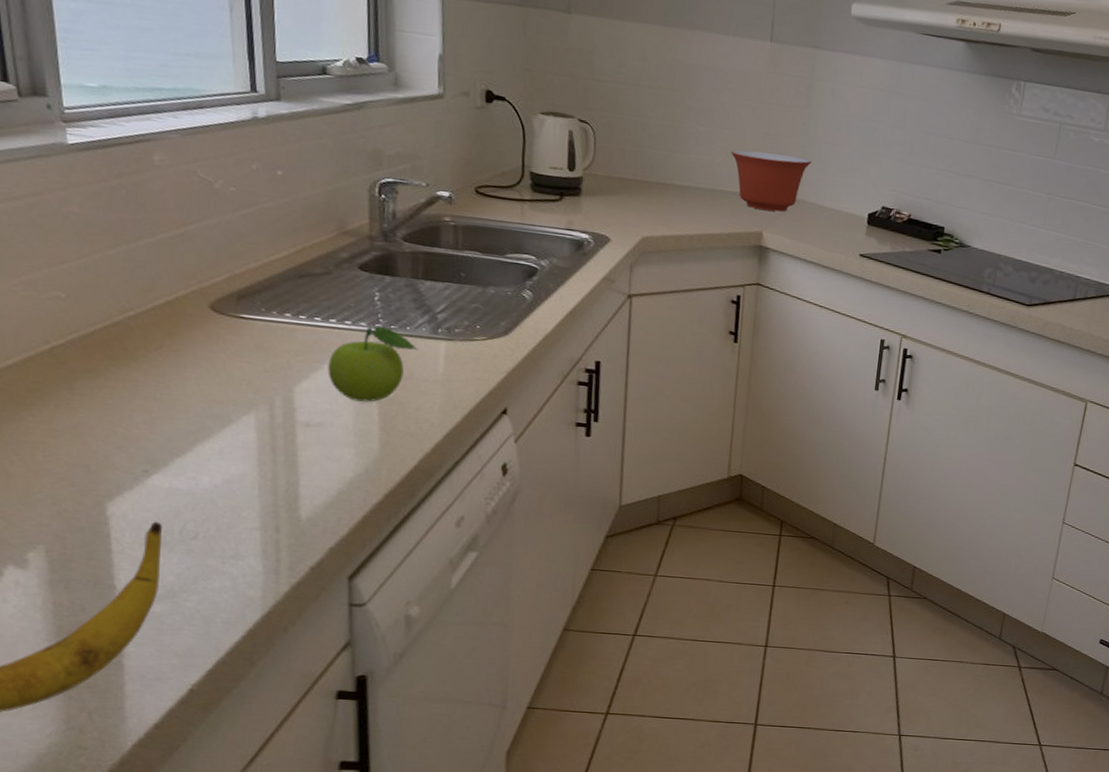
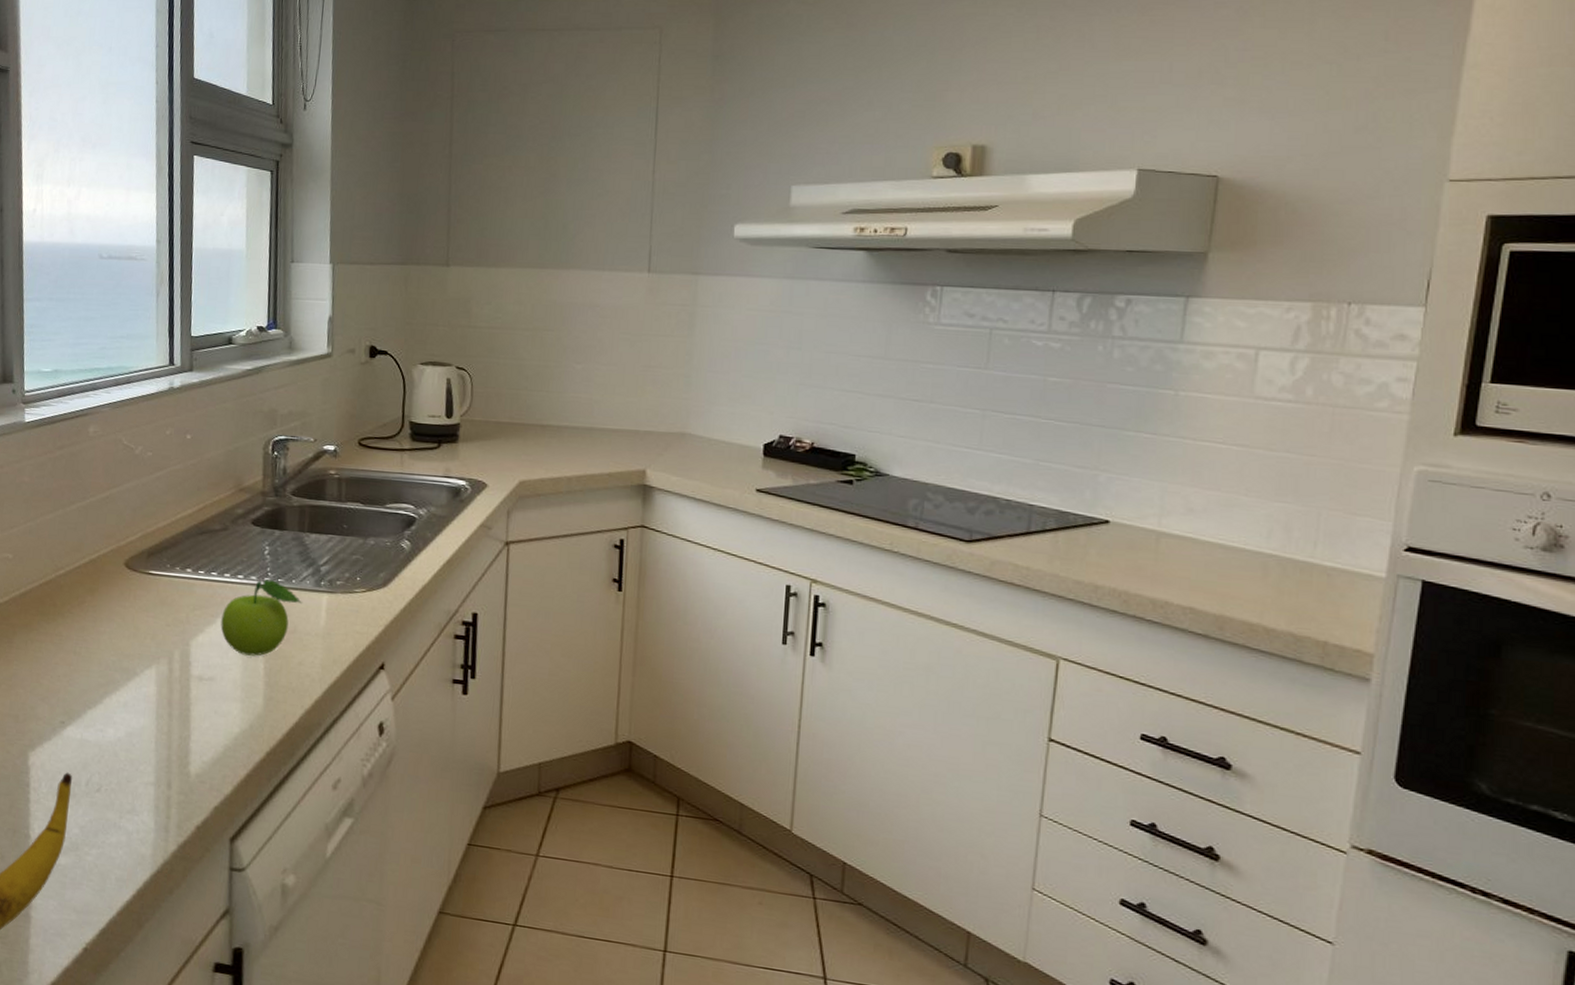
mixing bowl: present [731,150,812,212] -> none [610,385,697,447]

